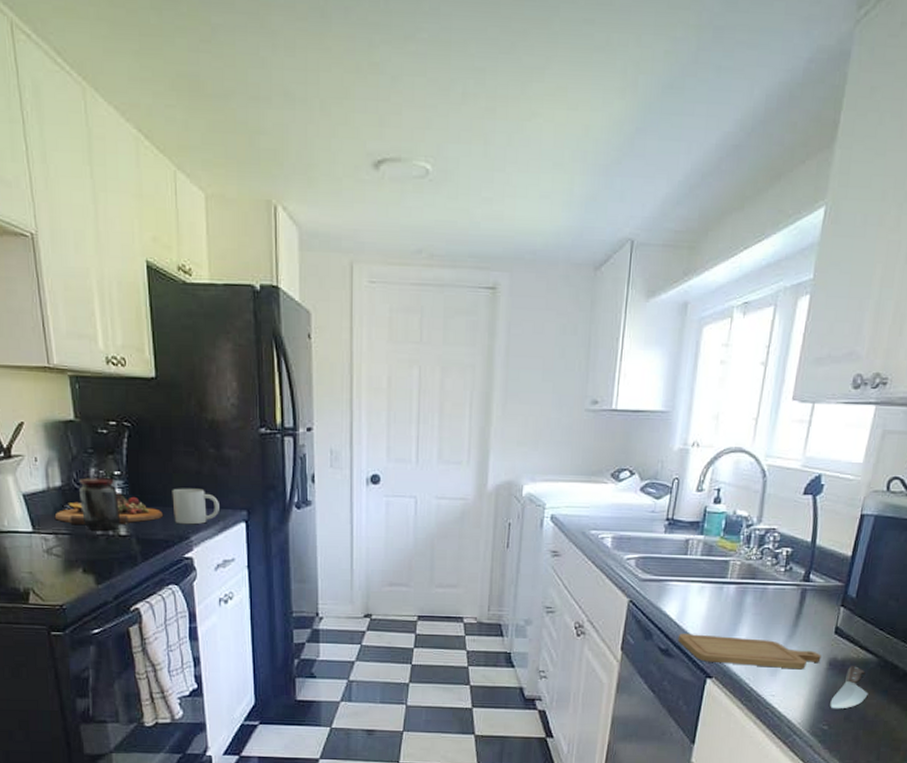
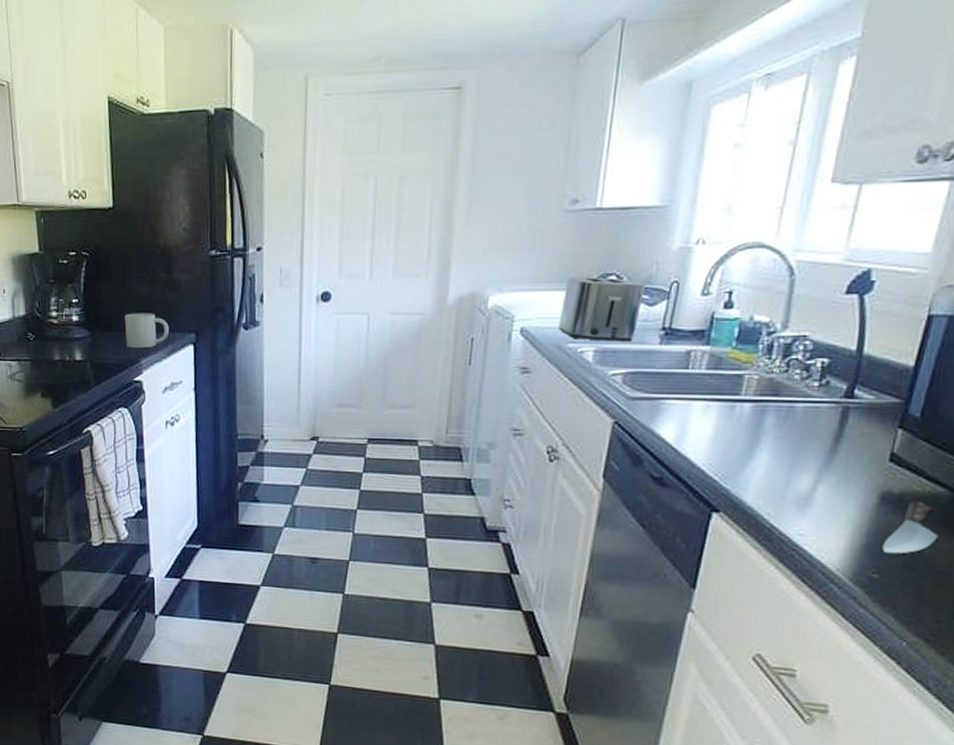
cutting board: present [54,493,164,525] -> none [18,320,117,352]
jar: present [78,476,121,531] -> none [40,305,77,356]
toaster: none [582,470,654,530] -> present [558,277,646,341]
chopping board: present [677,634,821,670] -> none [674,460,870,505]

